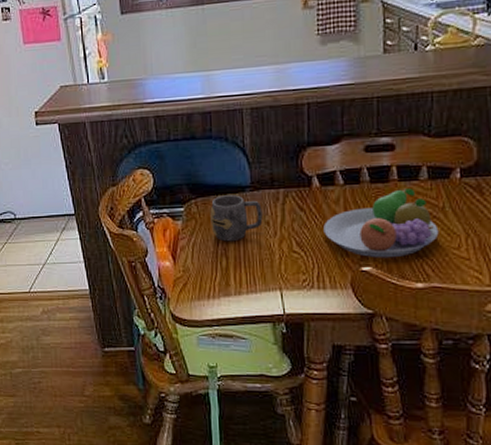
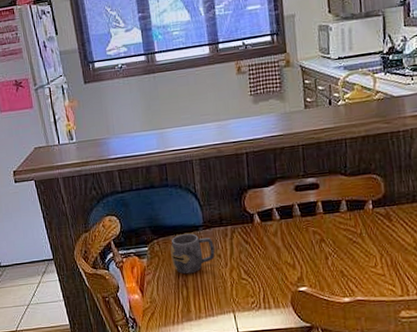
fruit bowl: present [323,188,439,258] -> none [265,219,359,280]

